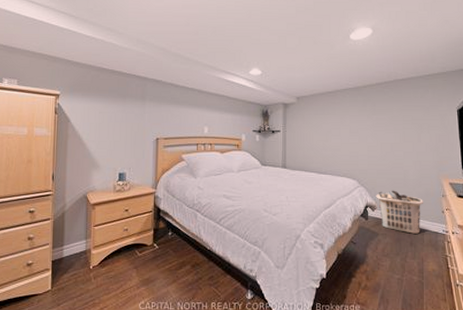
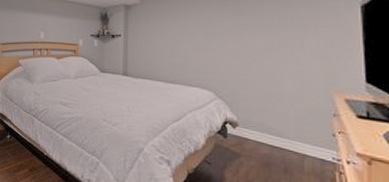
clothes hamper: present [376,190,423,234] -> none [238,105,305,159]

